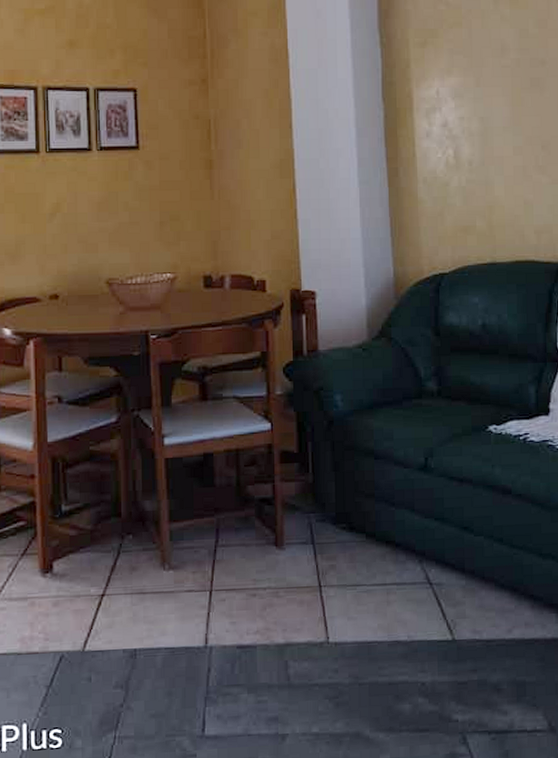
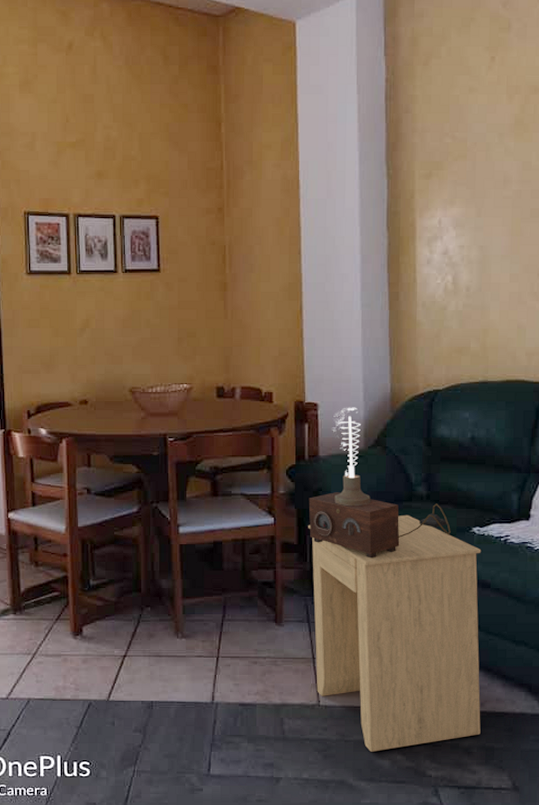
table lamp: none [308,294,465,466] -> present [308,407,451,559]
side table: none [309,414,510,696] -> present [308,514,482,752]

